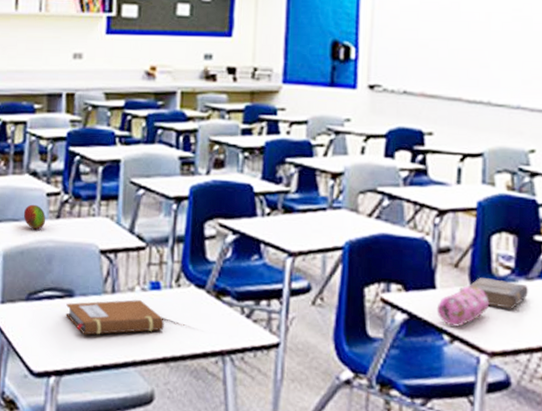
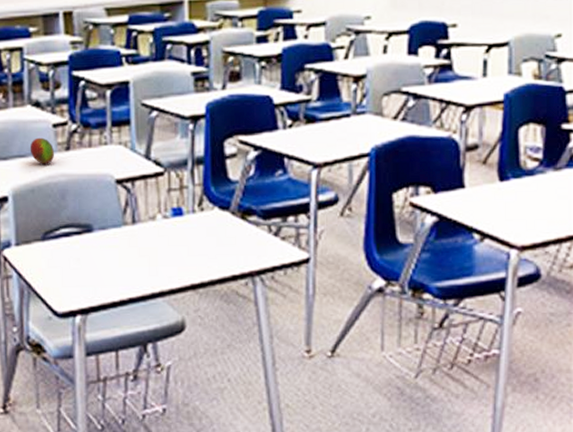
notebook: present [66,299,164,335] -> none [85,228,190,270]
pencil case: present [436,286,488,327] -> none [466,181,517,224]
book: present [467,278,529,309] -> none [496,172,557,201]

